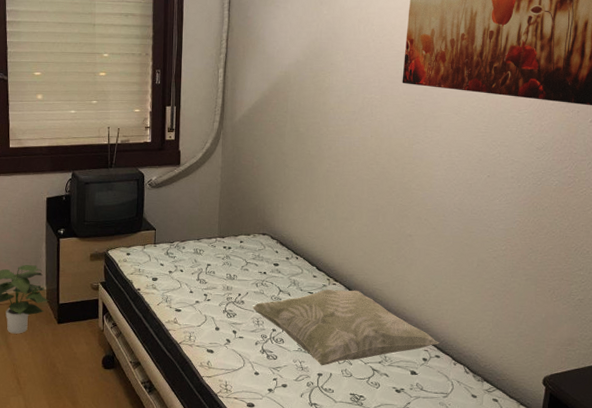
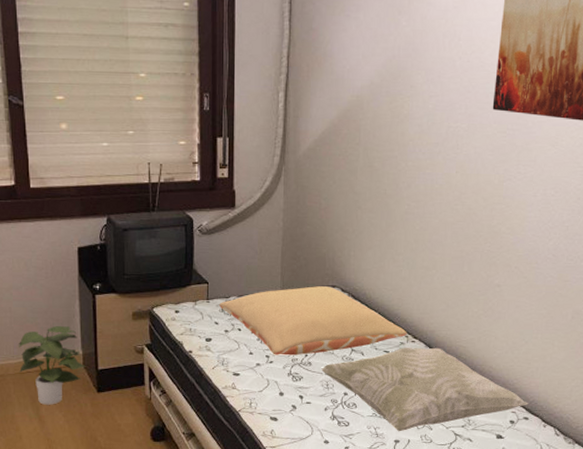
pillow: none [165,234,329,295] -> present [219,286,407,356]

